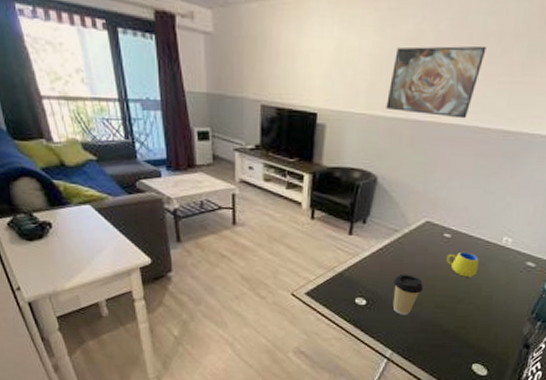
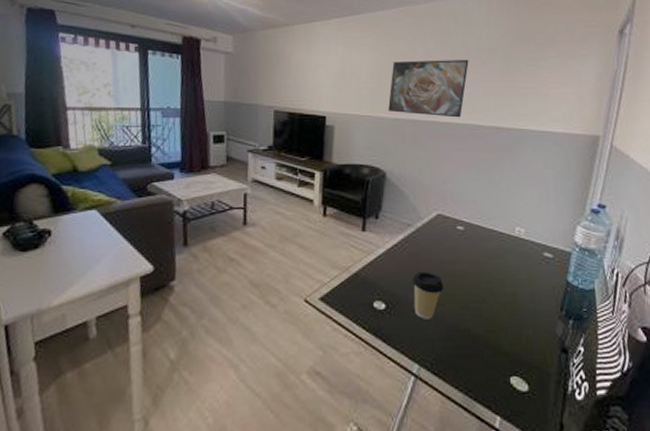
mug: present [446,251,479,277] -> none [463,244,496,272]

